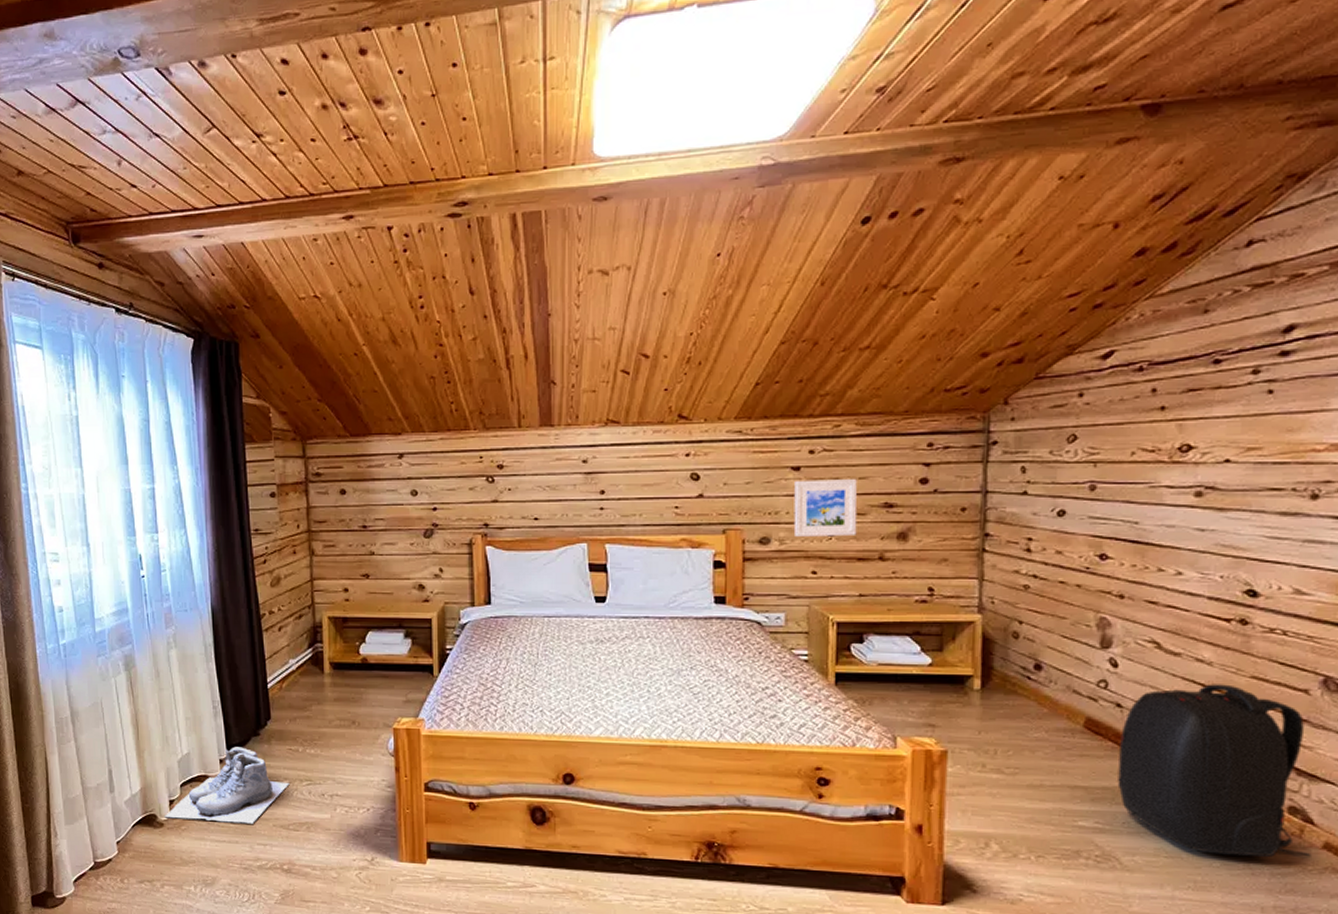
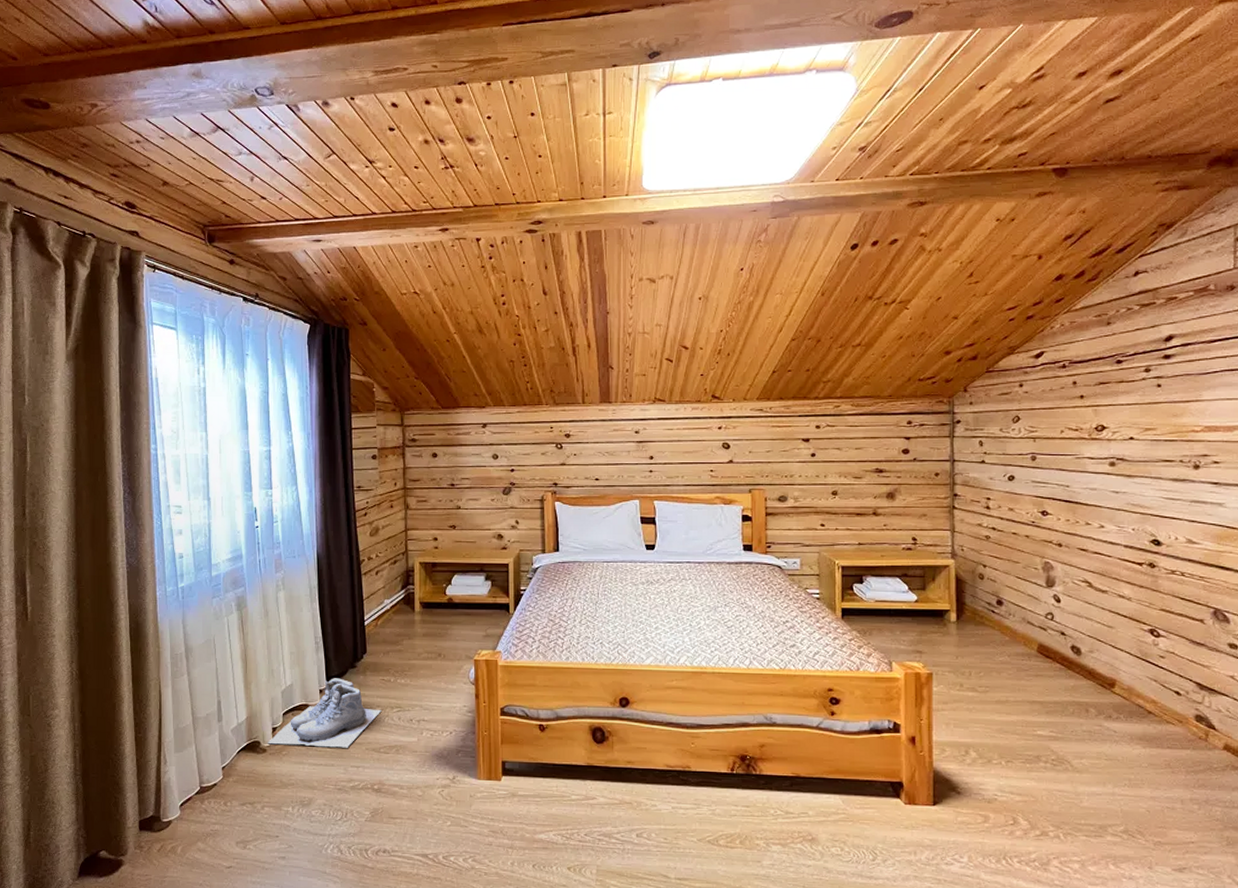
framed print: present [793,478,858,537] -> none [805,448,855,496]
backpack: present [1117,684,1312,857] -> none [1066,615,1216,758]

